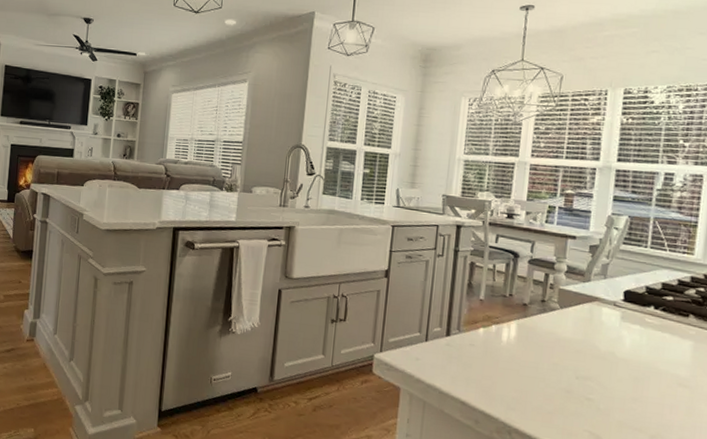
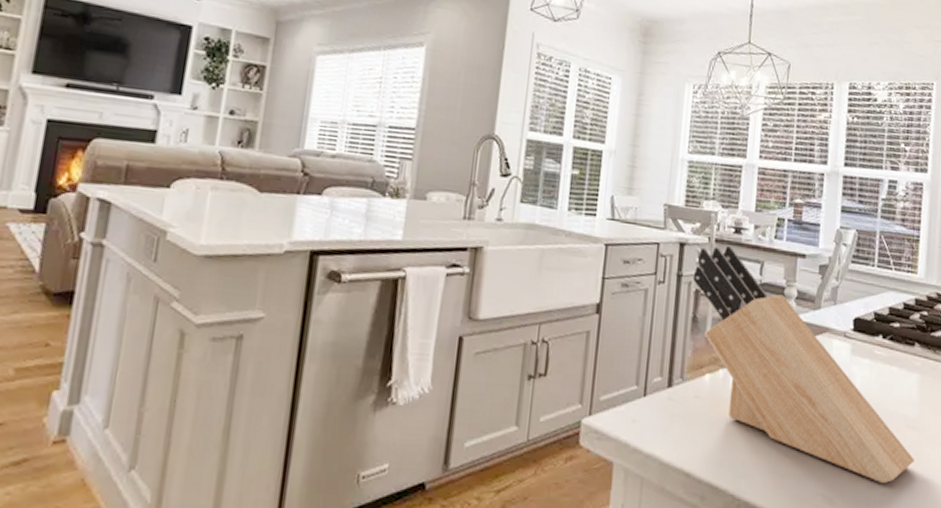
knife block: none [468,227,685,430] -> present [692,245,914,484]

